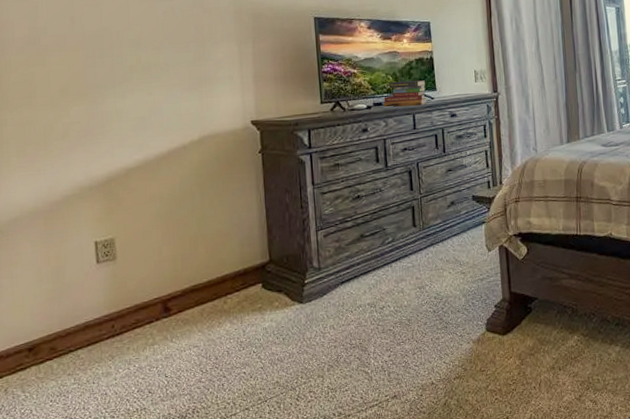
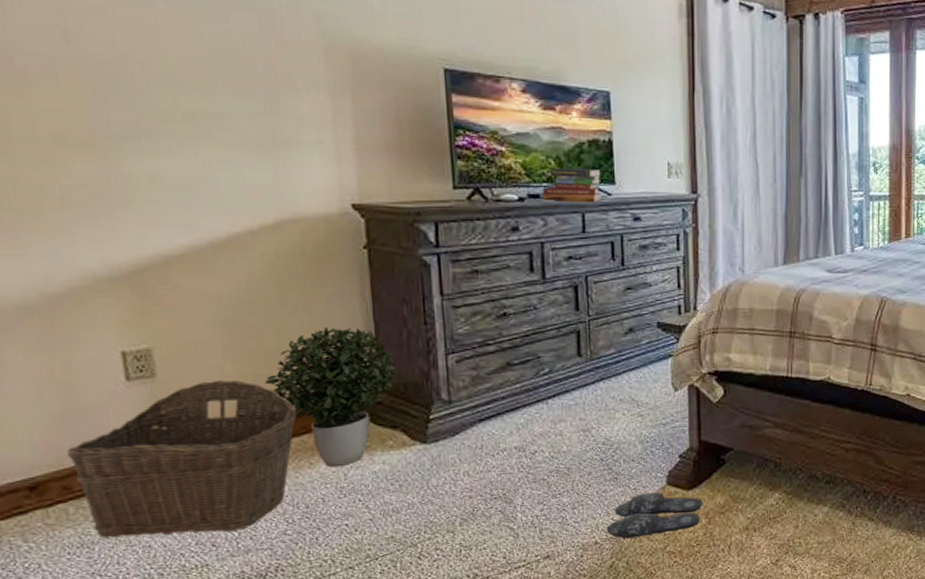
wicker basket: none [55,259,210,388] -> present [67,380,296,539]
potted plant: none [189,213,281,326] -> present [264,326,397,467]
slippers: none [440,338,515,379] -> present [607,492,702,538]

